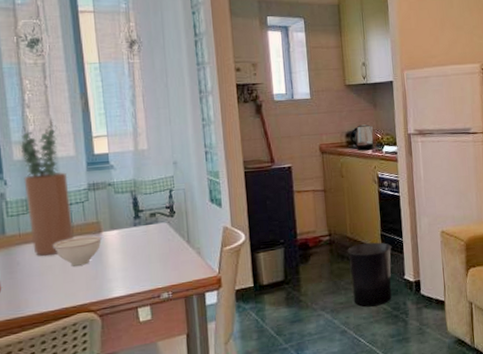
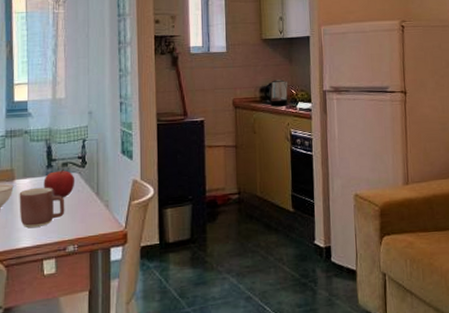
mug: none [107,237,157,278] -> present [19,187,65,227]
fruit: none [132,218,165,248] -> present [43,168,75,198]
waste bin: present [347,242,392,307] -> none [256,203,303,273]

